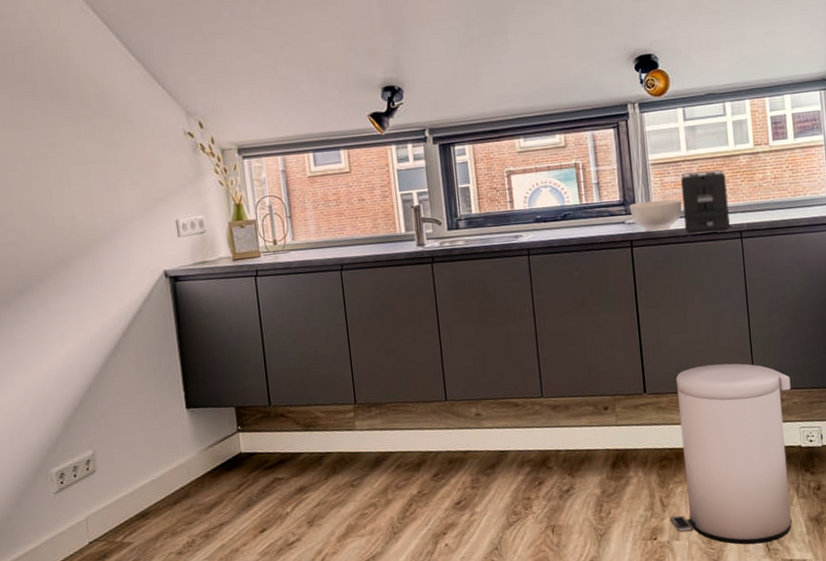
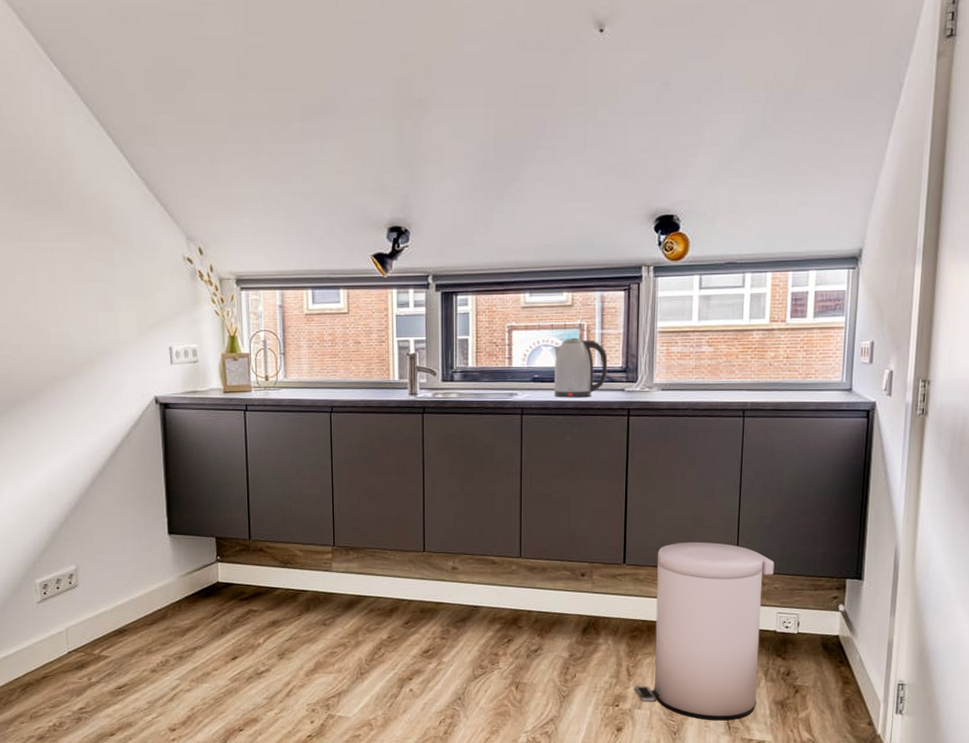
kettle: none [552,176,607,236] -> present [553,337,608,398]
bowl: present [629,199,682,232] -> none [631,370,686,402]
toaster: present [680,169,730,234] -> none [686,344,736,408]

